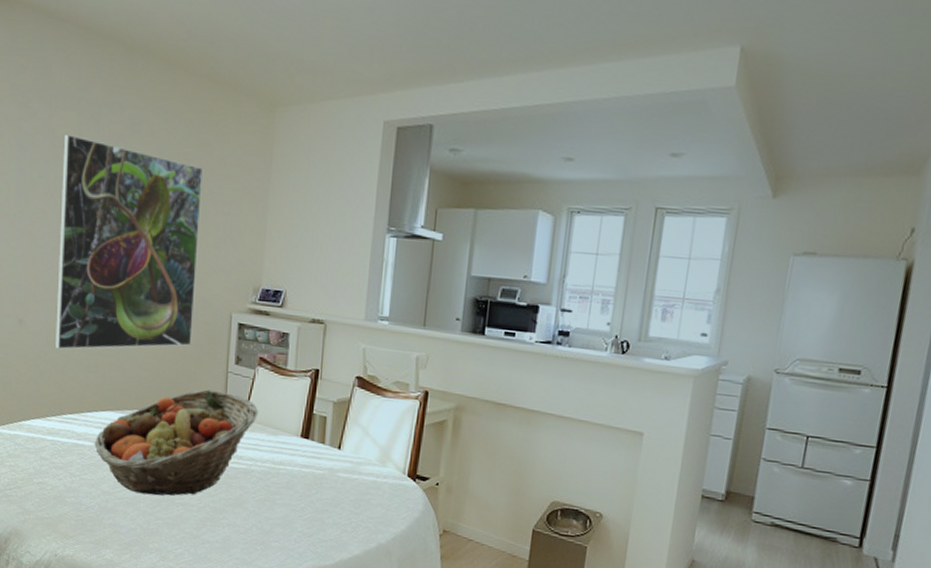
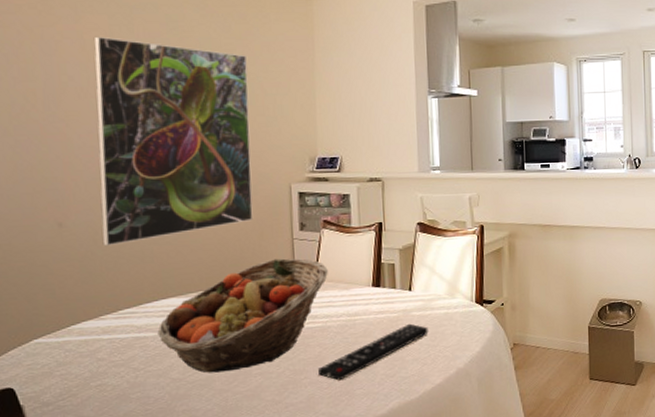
remote control: none [237,484,354,529] -> present [318,323,429,381]

